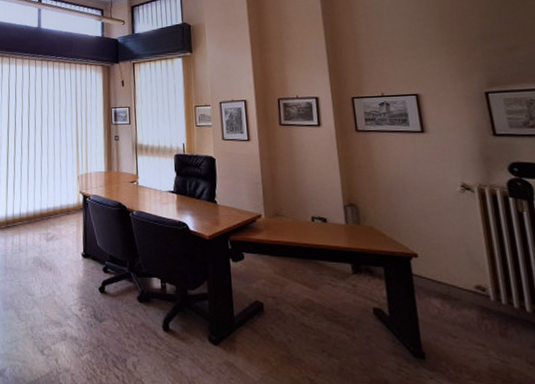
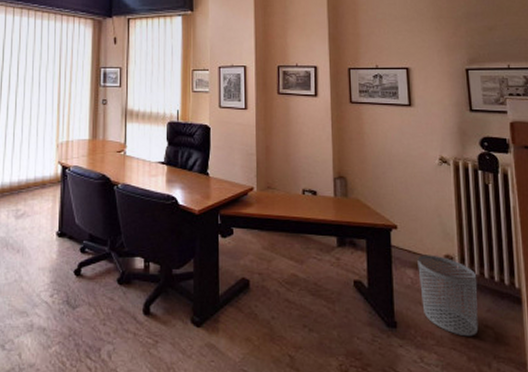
waste bin: none [443,285,523,373] -> present [417,255,479,337]

